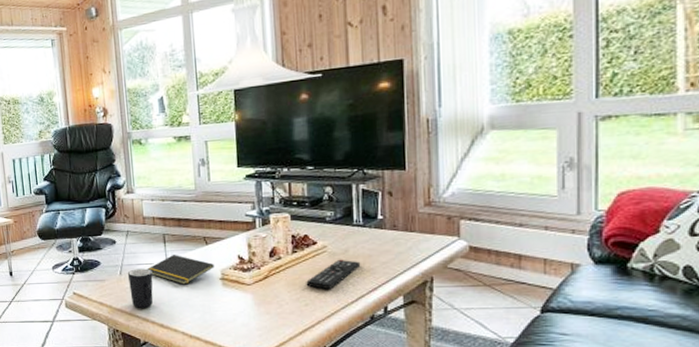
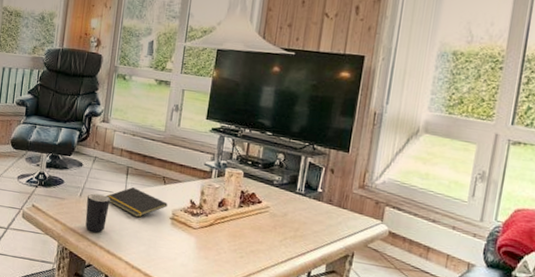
remote control: present [306,259,361,290] -> none [245,221,296,247]

